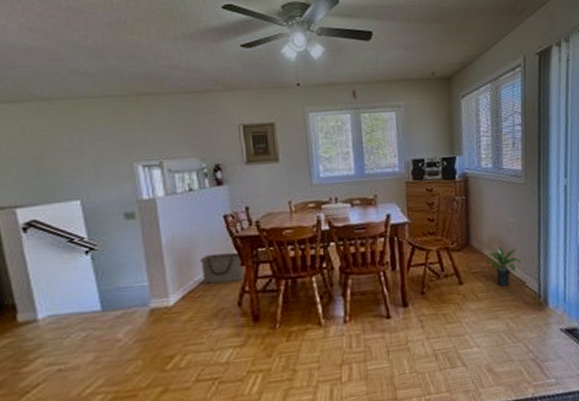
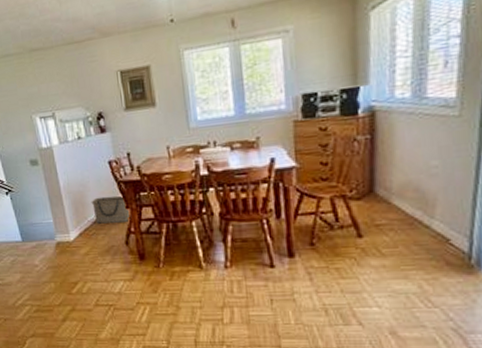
potted plant: present [486,247,521,287] -> none [394,196,446,243]

